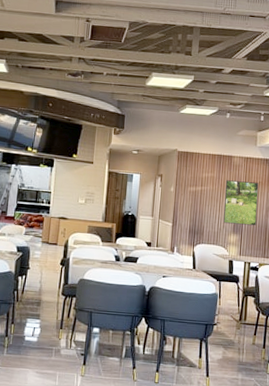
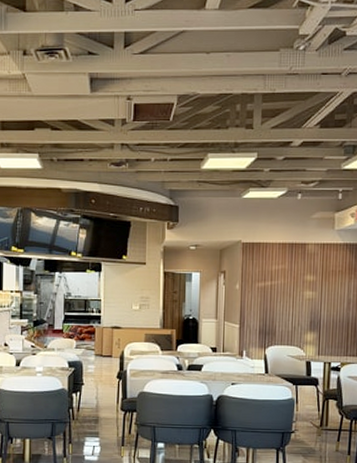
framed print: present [223,180,259,226] -> none [298,271,338,321]

